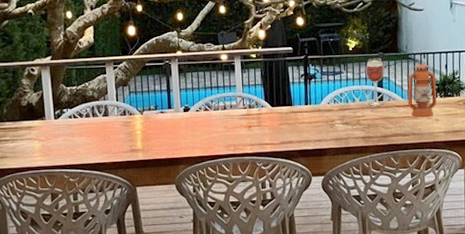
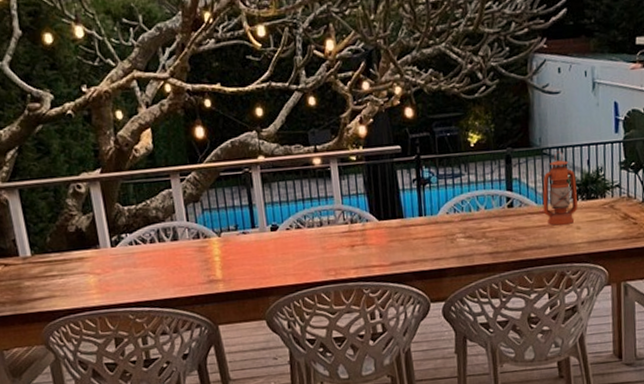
wineglass: present [366,58,384,106] -> none [491,154,515,215]

